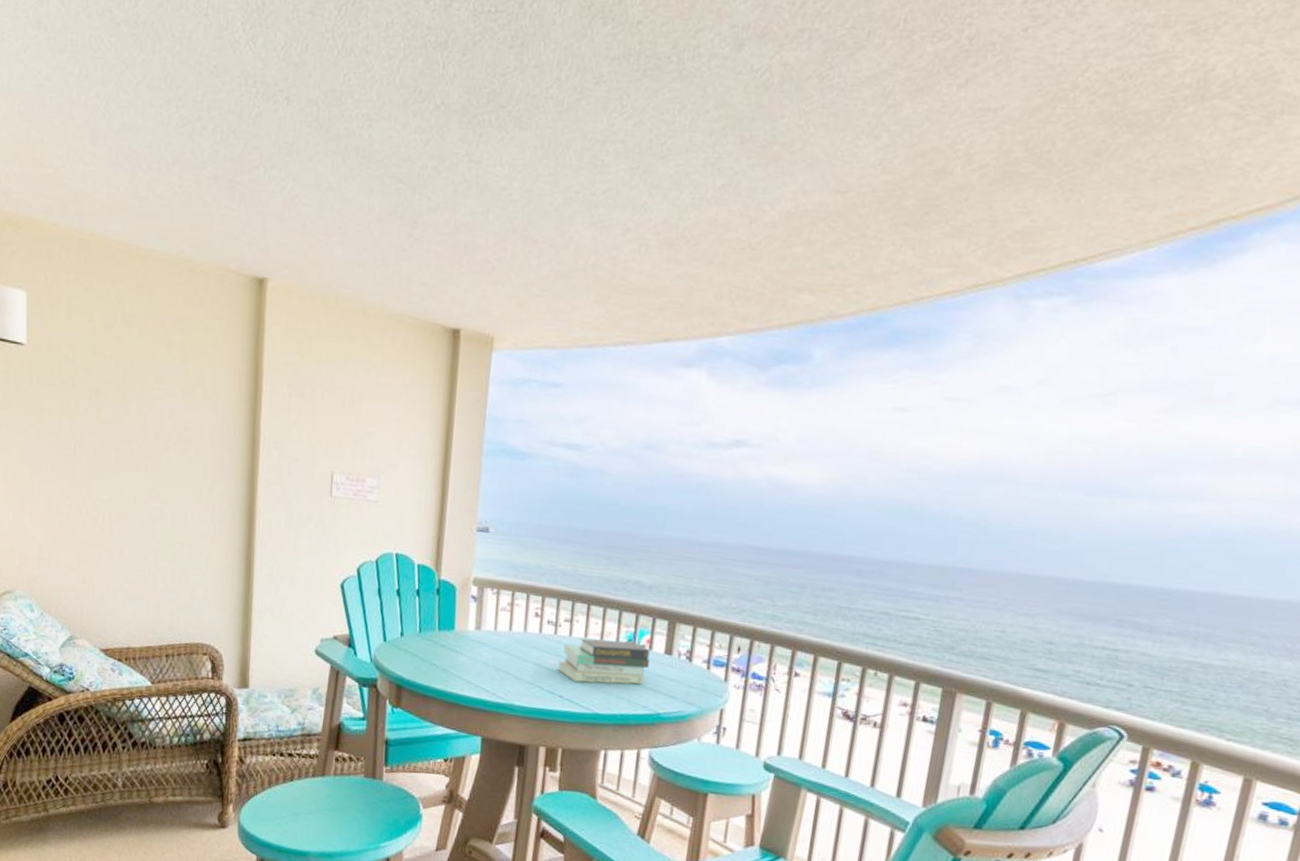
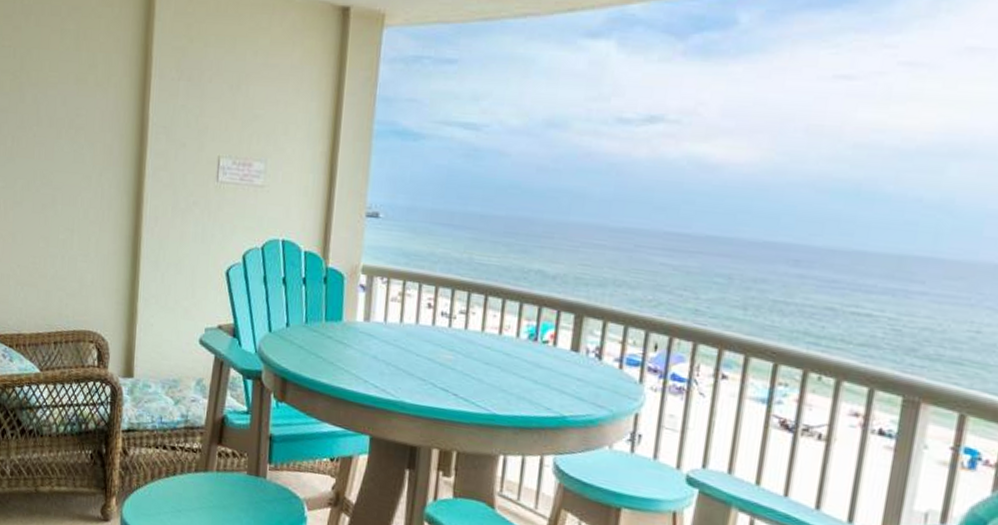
books: present [557,638,650,685] -> none [451,331,555,384]

